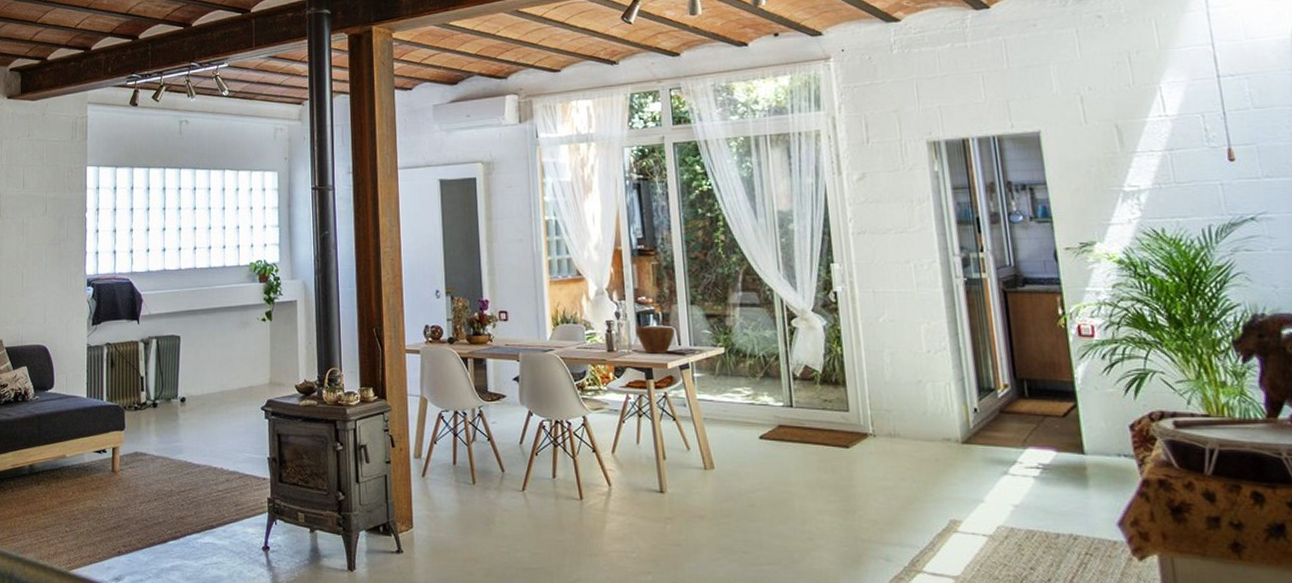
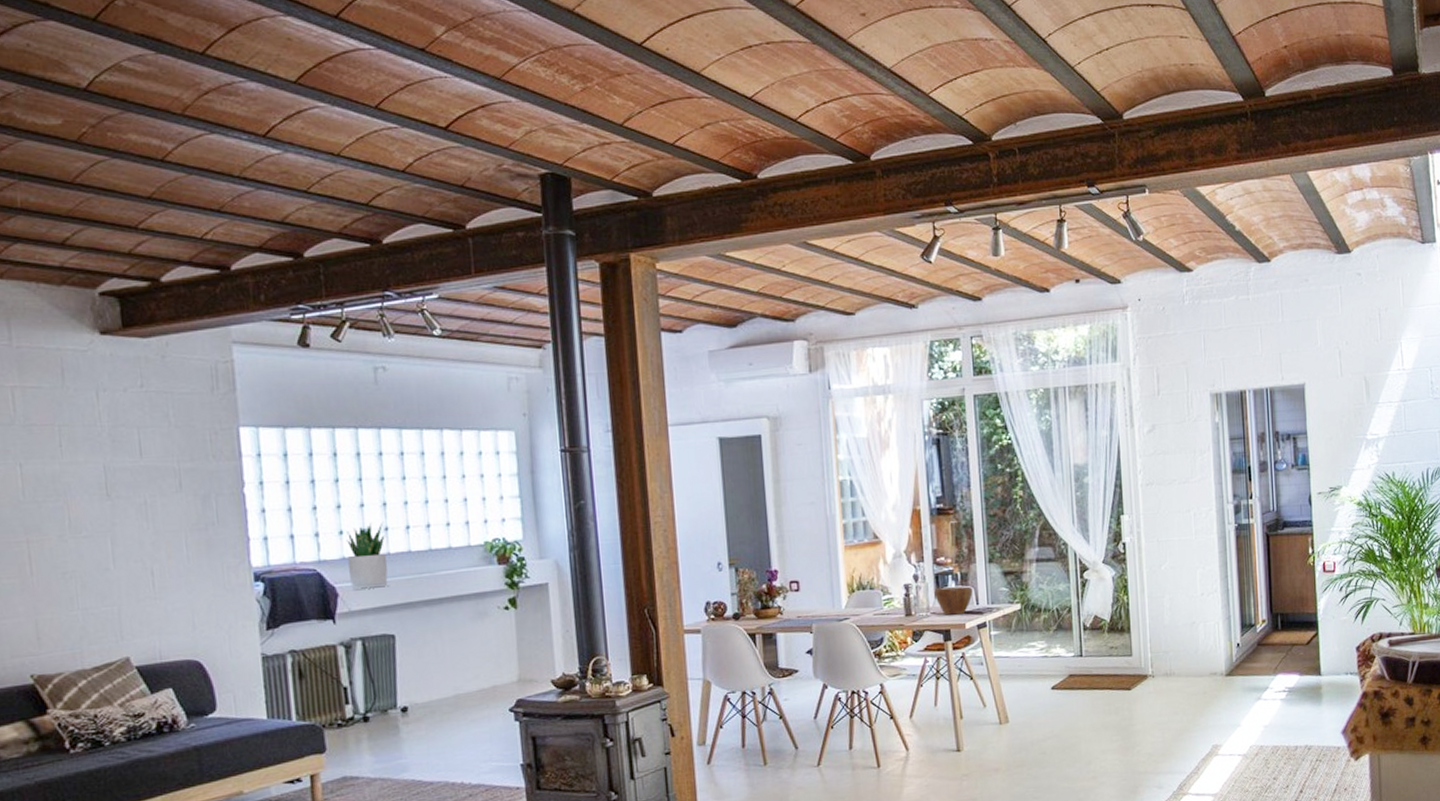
planter: none [151,244,179,297] -> present [346,523,388,590]

